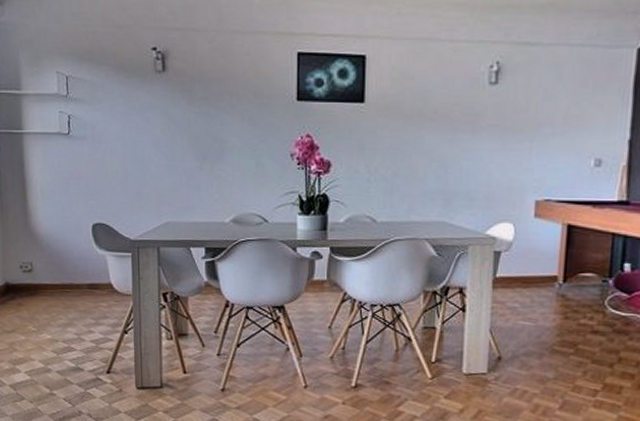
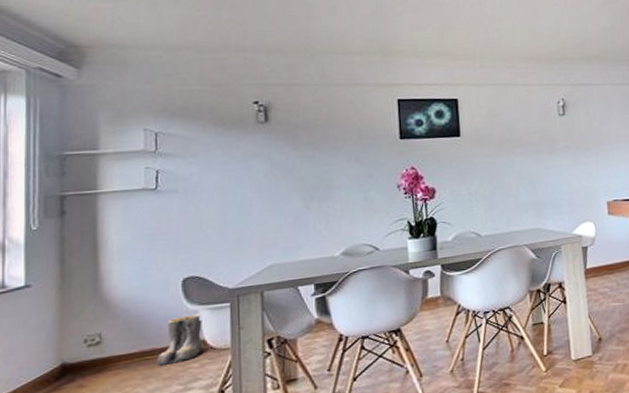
boots: none [74,258,110,300] -> present [157,313,203,366]

